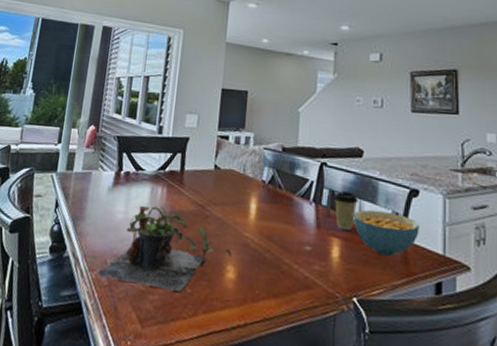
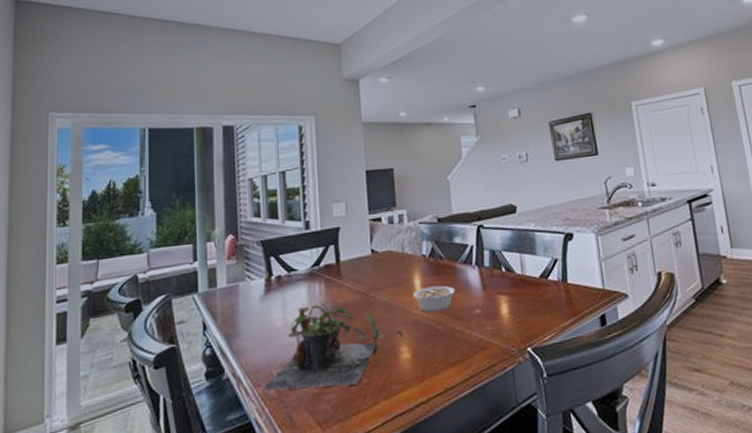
legume: none [247,212,290,240] -> present [413,285,457,313]
coffee cup: present [333,191,358,230] -> none [494,248,519,286]
cereal bowl: present [353,209,419,257] -> none [516,259,579,302]

